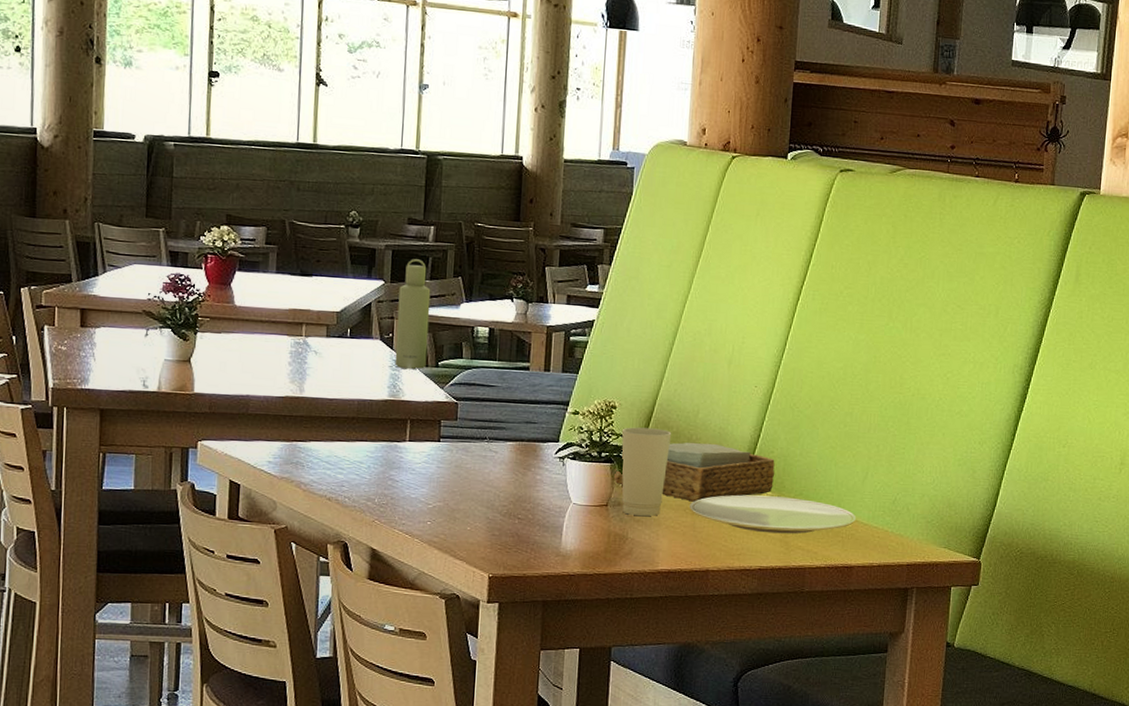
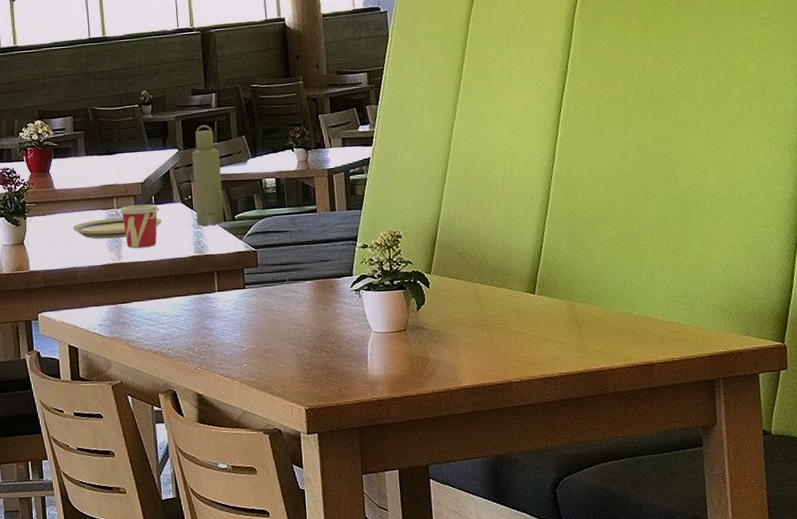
plate: none [250,346,355,370] -> present [72,218,161,239]
cup: none [307,335,354,383] -> present [119,204,159,248]
napkin holder: present [613,442,775,502] -> none [408,259,563,318]
cup: present [621,427,672,517] -> none [409,251,458,337]
plate: present [689,494,857,534] -> none [484,302,651,340]

